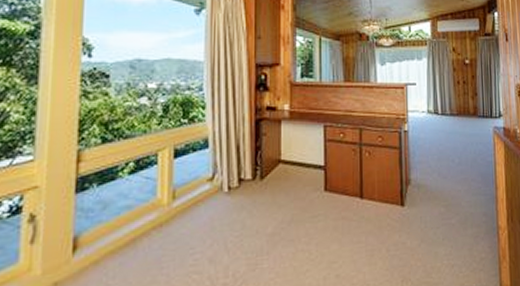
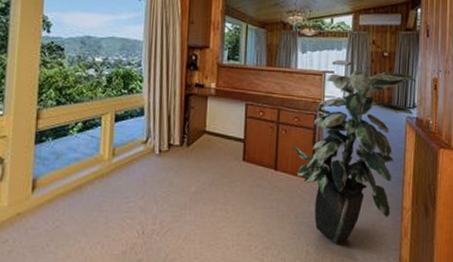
indoor plant: none [378,70,501,277] -> present [292,59,417,244]

